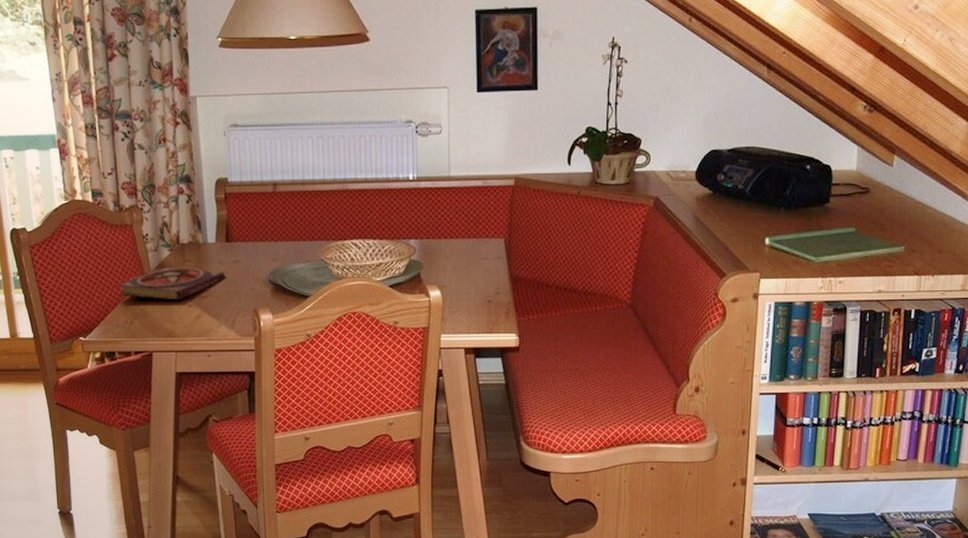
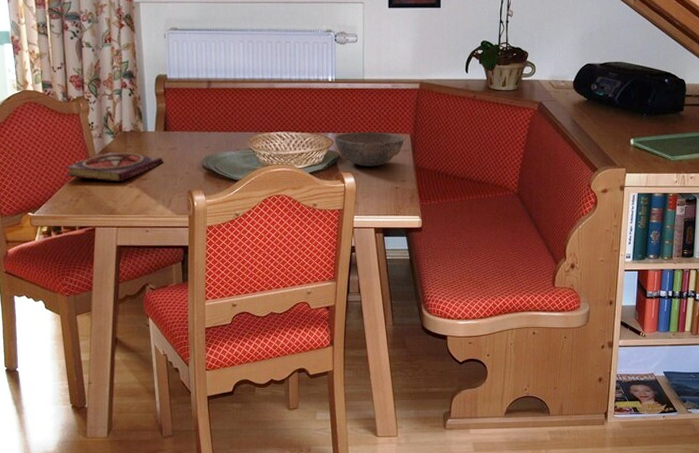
bowl: none [417,237,497,277] -> present [334,131,404,167]

